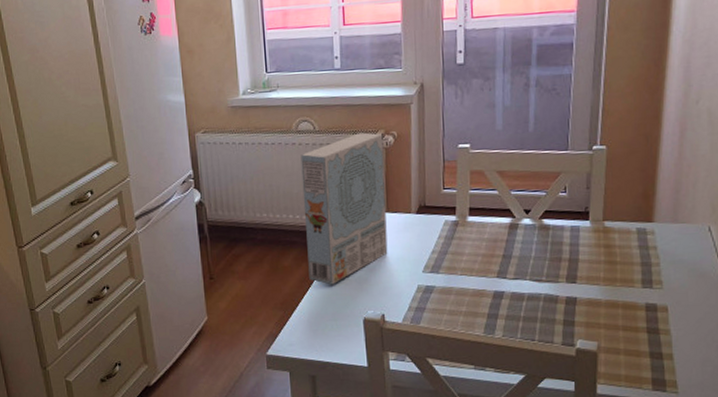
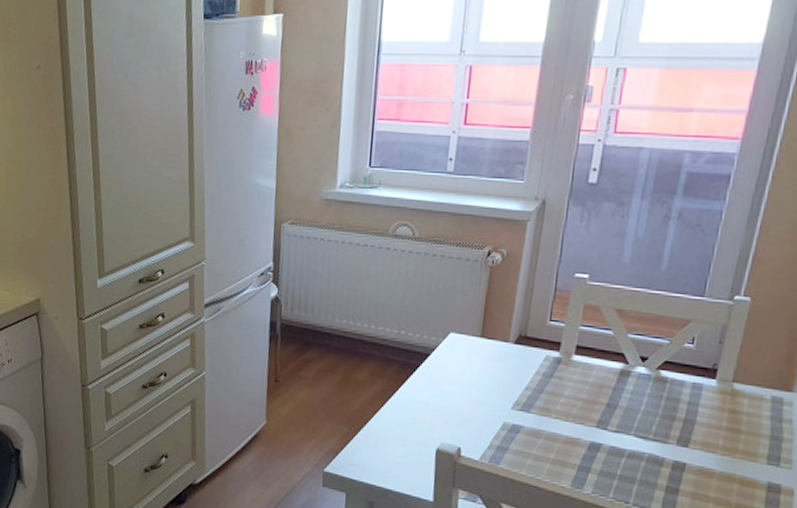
cereal box: present [300,132,388,285] -> none [383,246,490,408]

